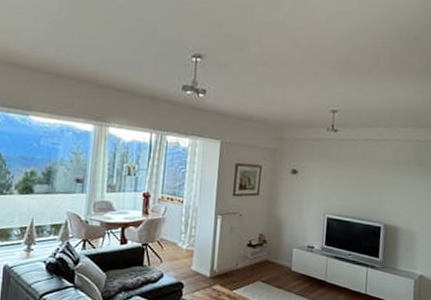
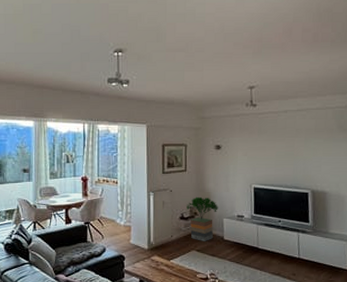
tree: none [255,223,289,272] -> present [186,196,218,241]

